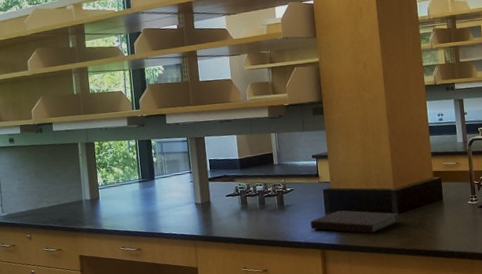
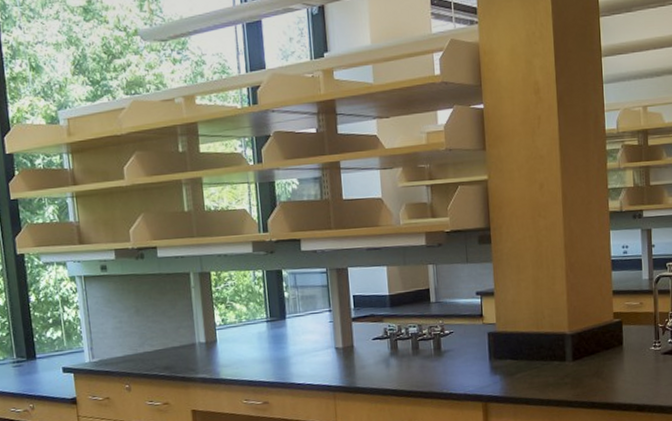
notebook: present [310,210,401,234] -> none [471,356,575,384]

